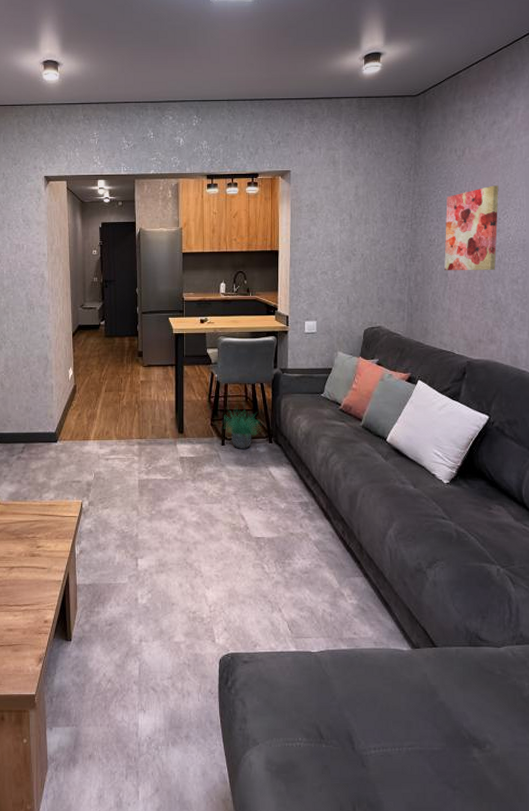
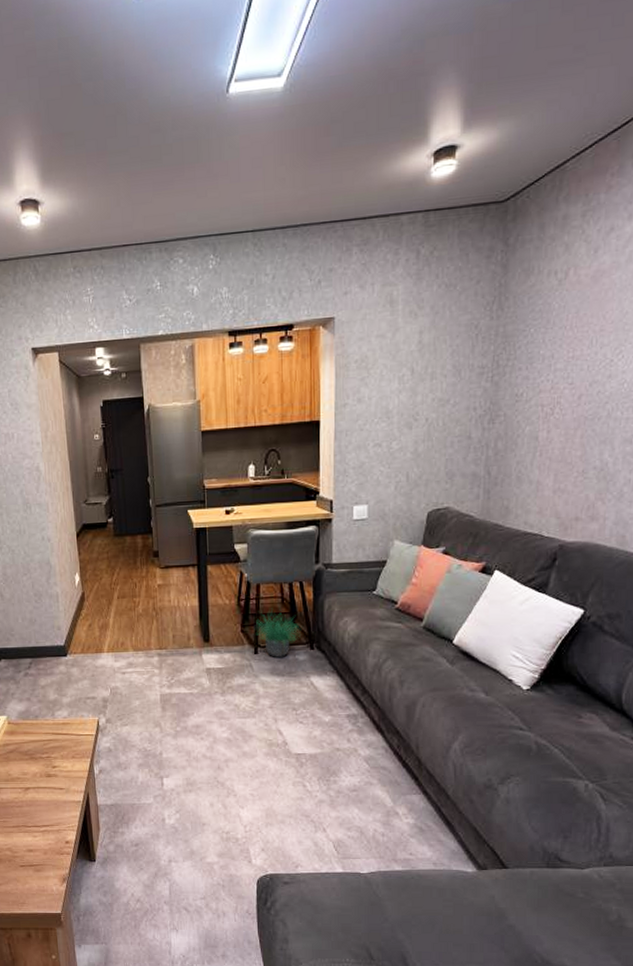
wall art: present [444,185,499,271] -> none [534,315,613,434]

